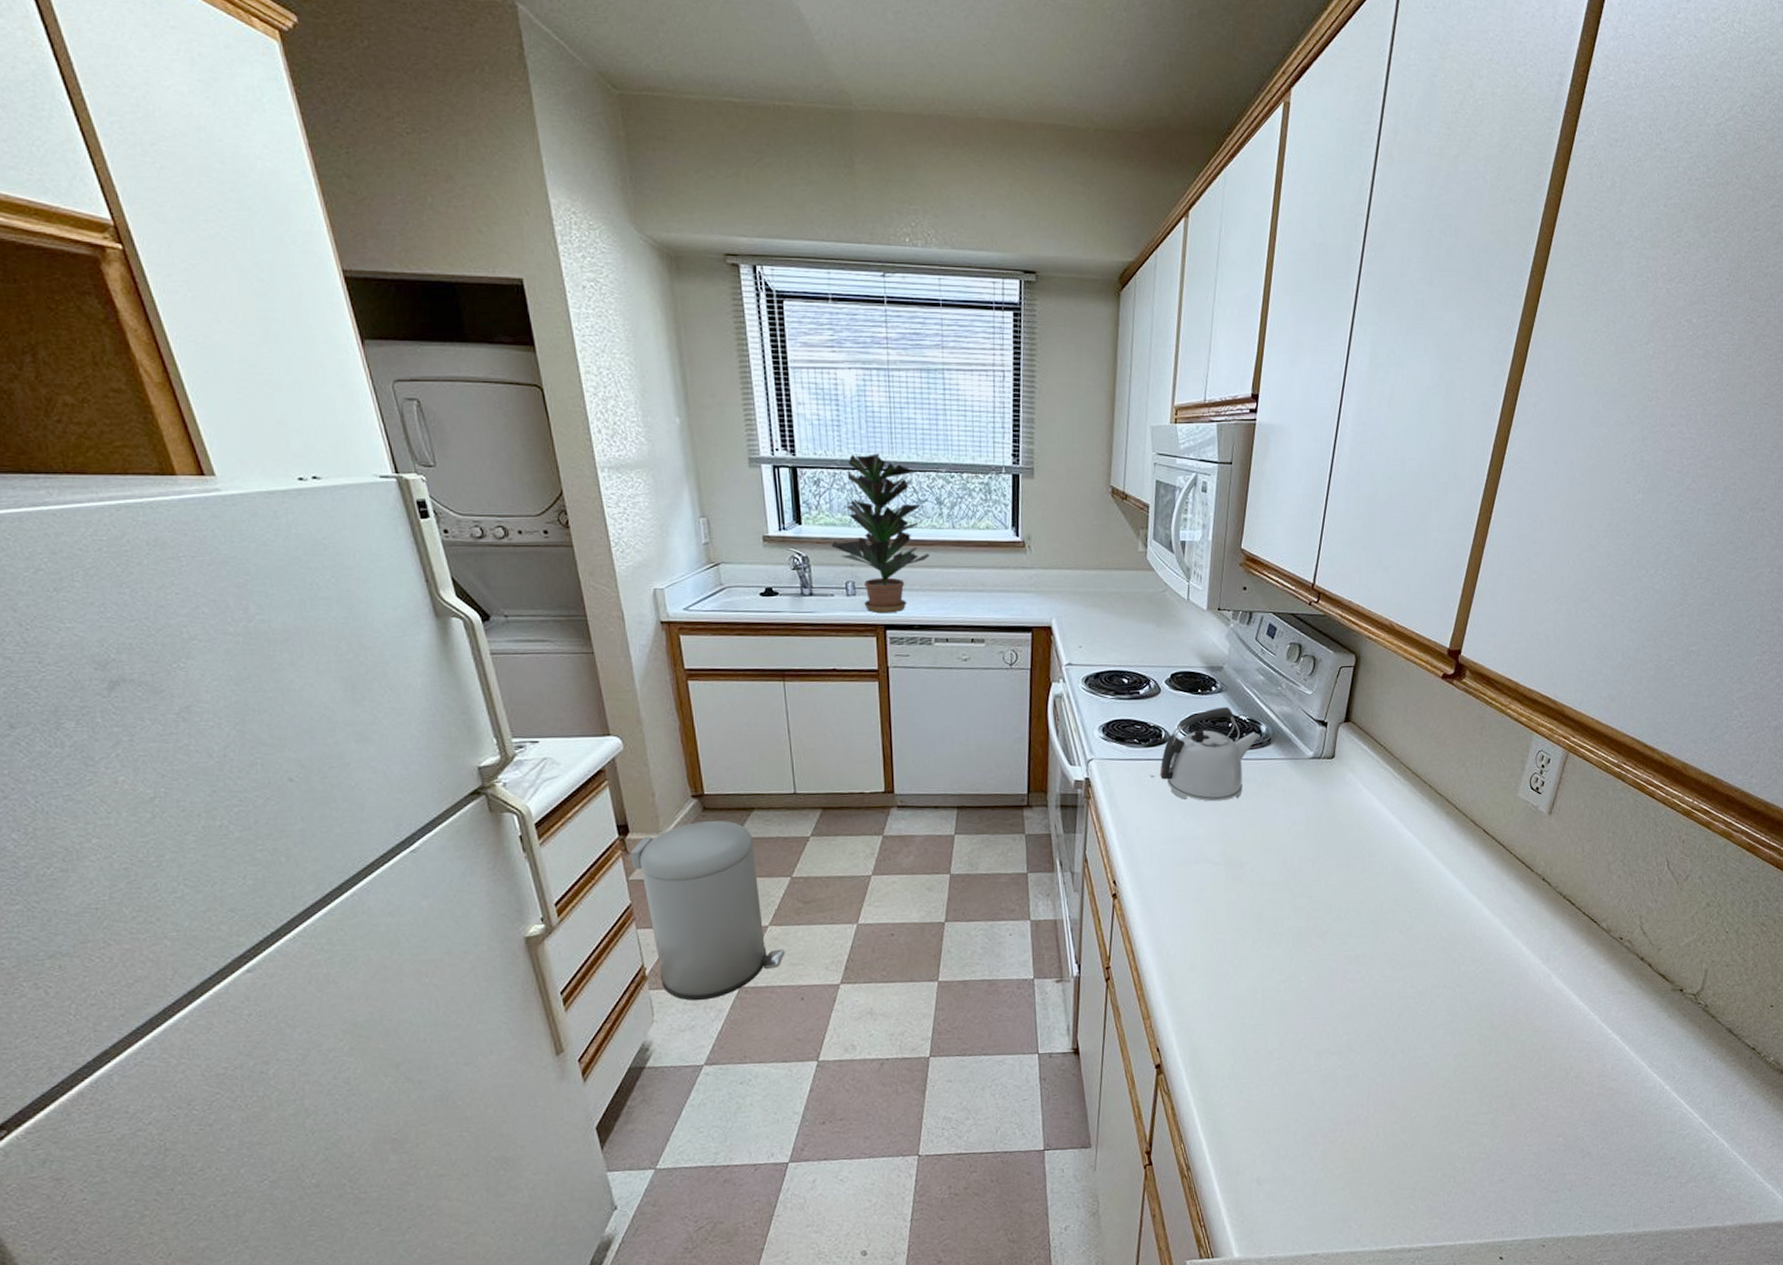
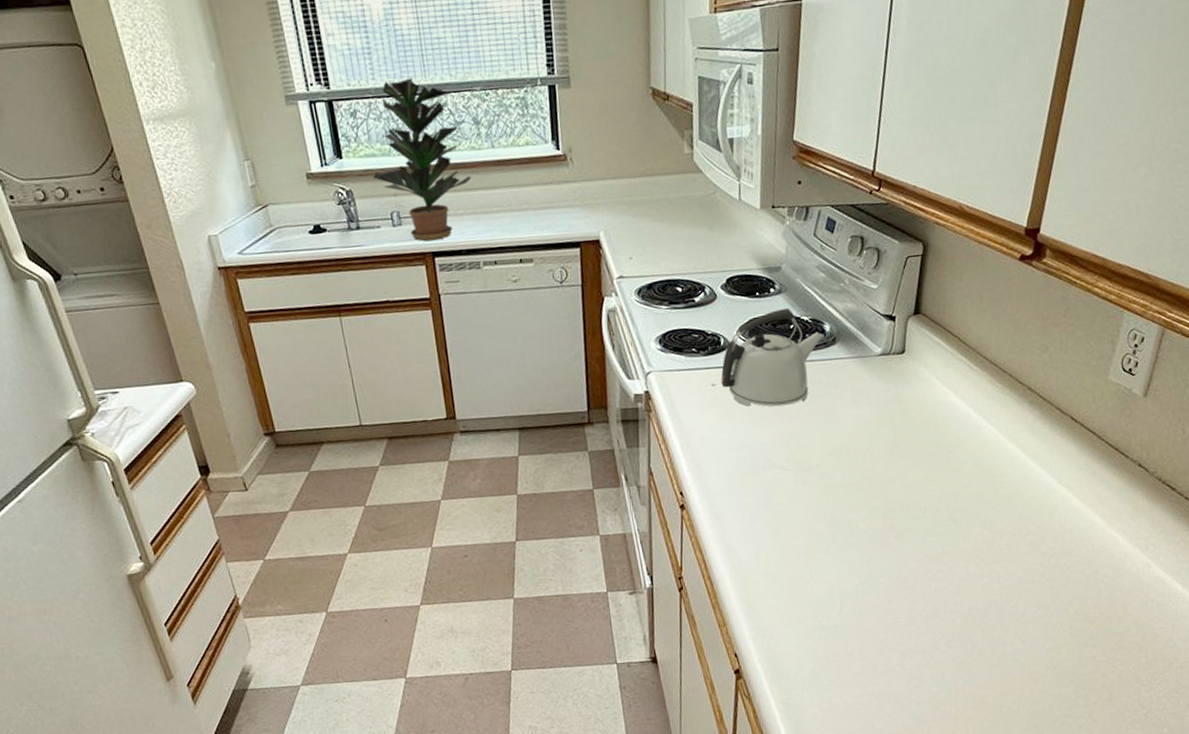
pedal bin: present [630,820,785,1000] -> none [213,456,366,627]

